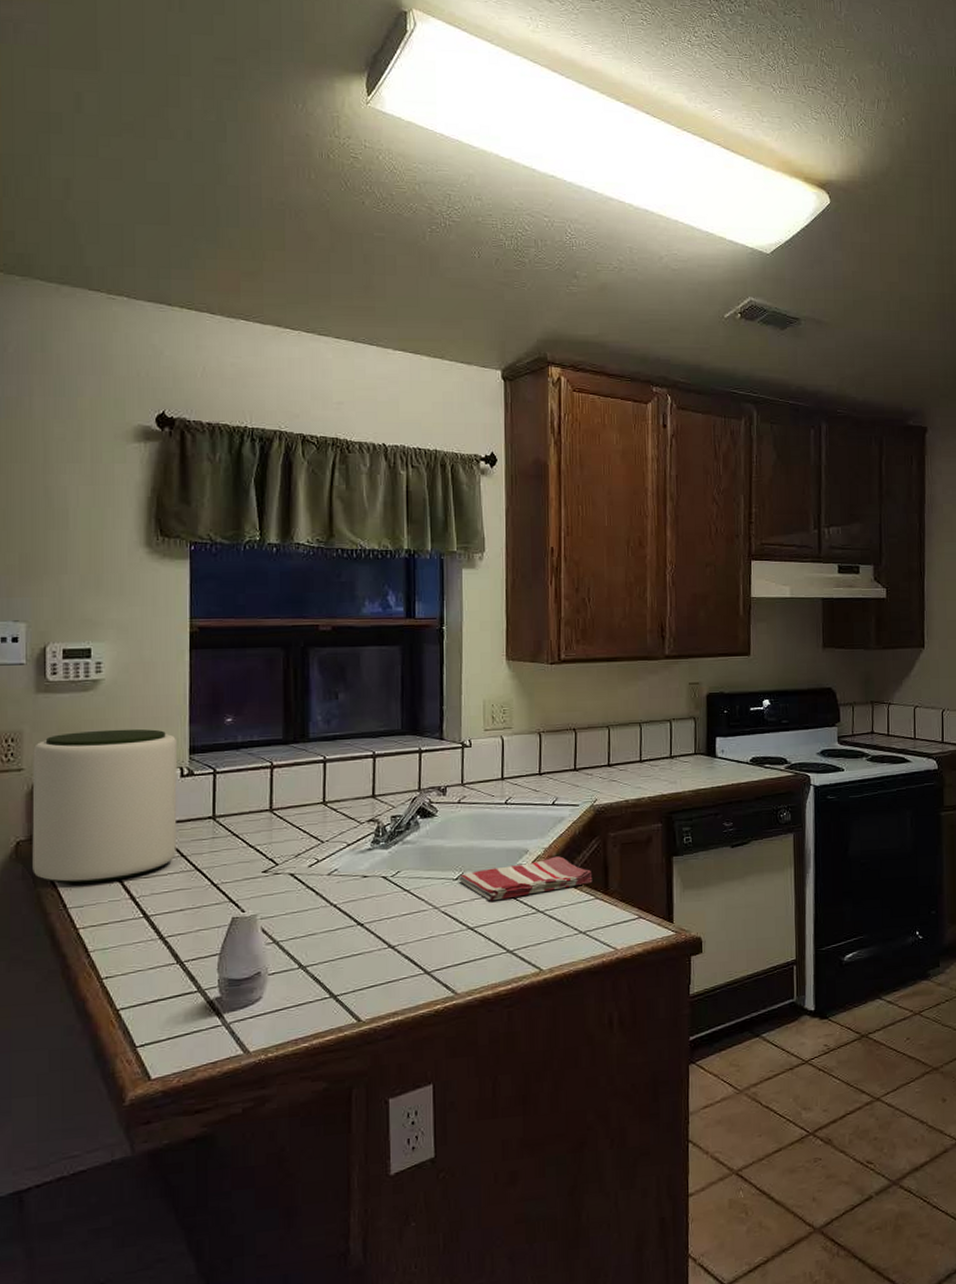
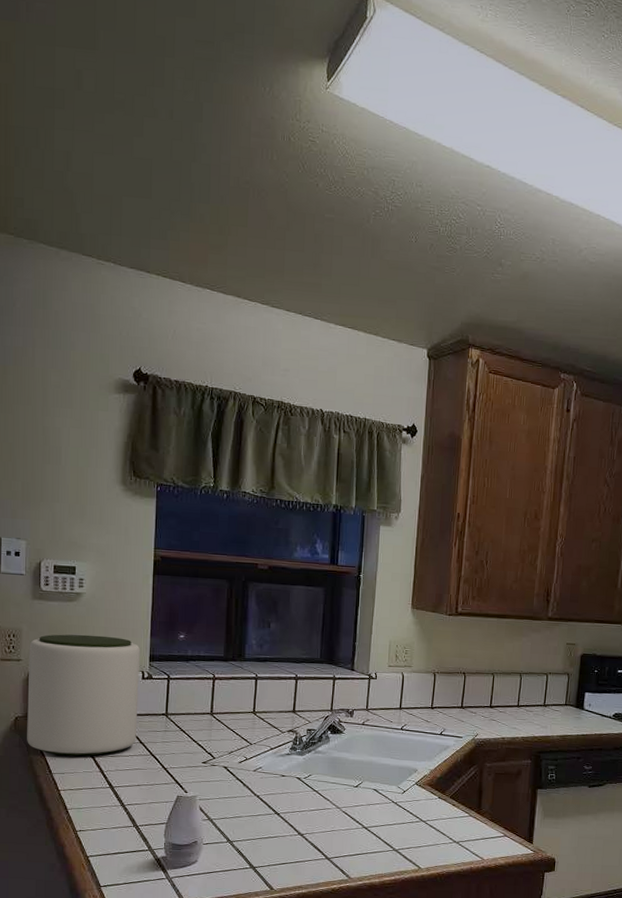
dish towel: present [458,856,593,901] -> none [358,777,469,808]

